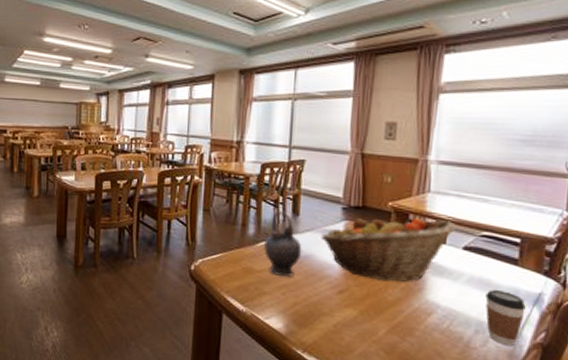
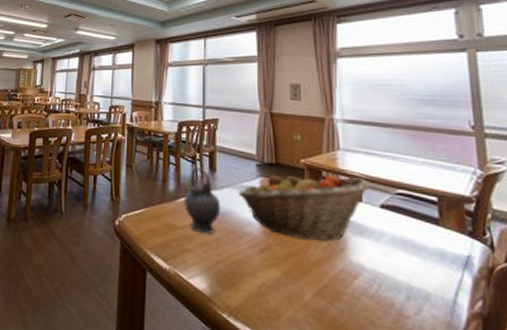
coffee cup: present [485,290,526,346] -> none [411,251,456,316]

